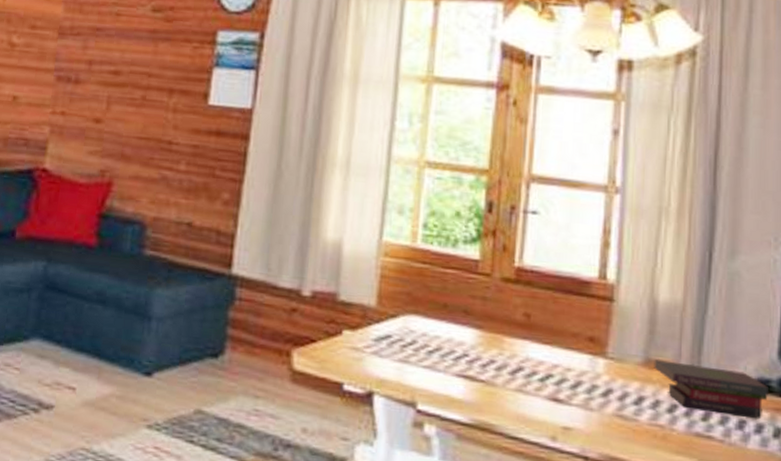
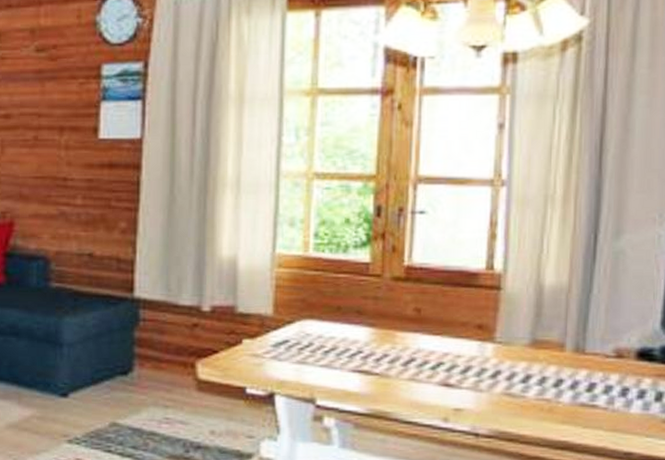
books: present [654,359,770,418] -> none [540,340,652,386]

